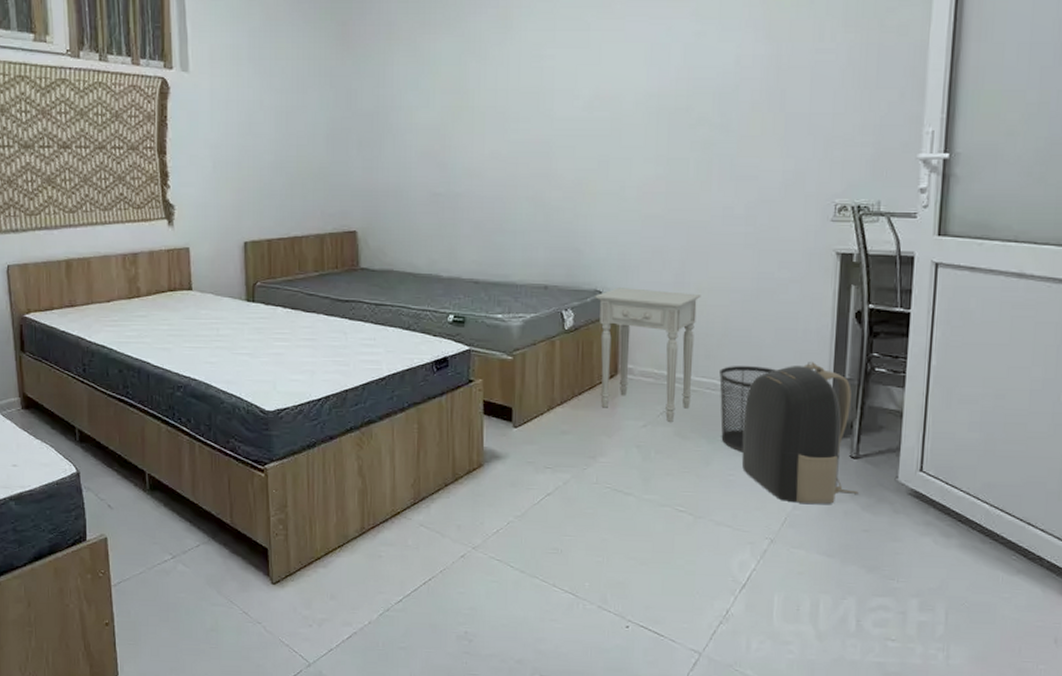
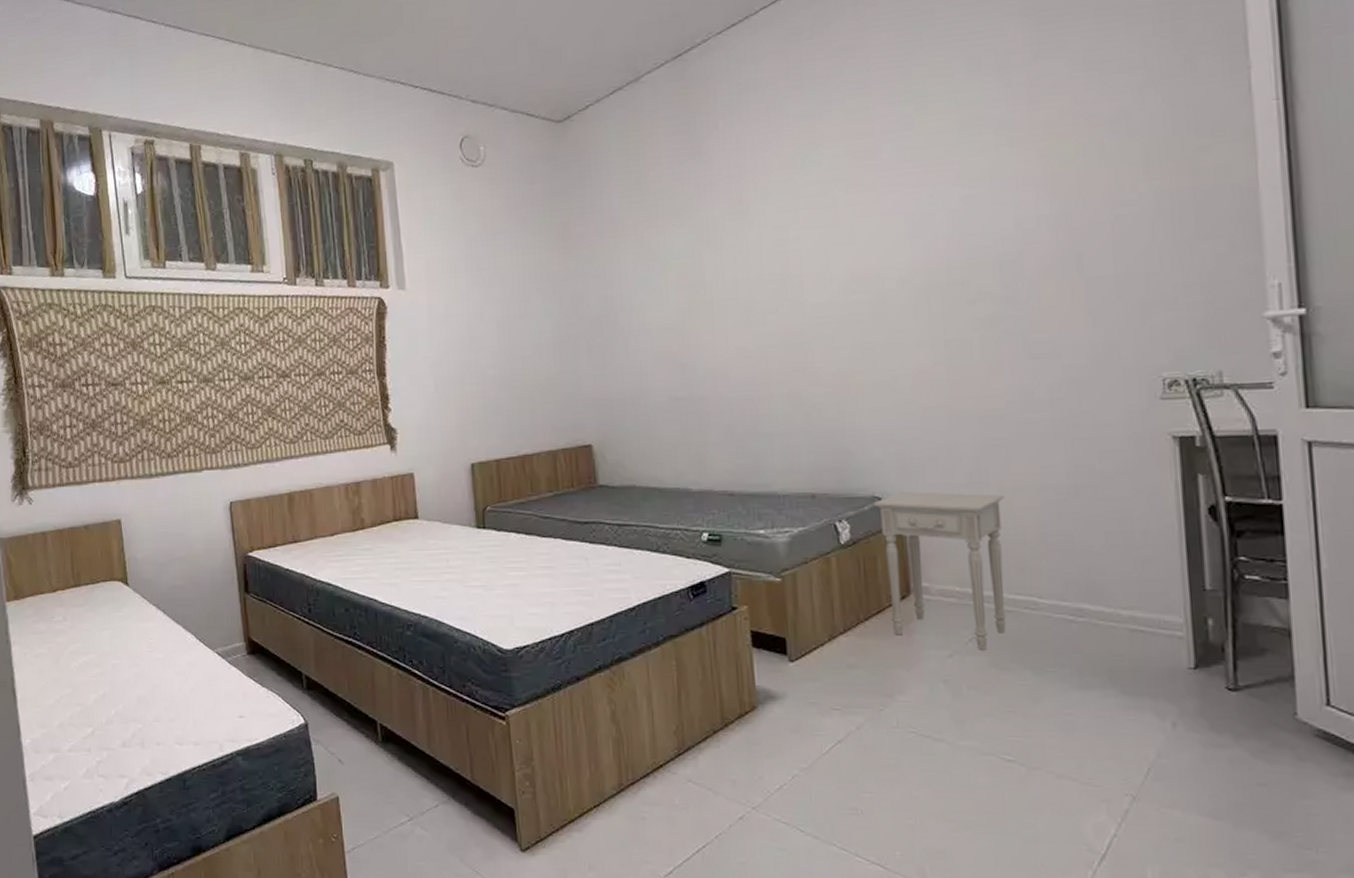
waste bin: present [719,366,777,452] -> none [1039,579,1114,686]
backpack: present [741,362,859,504] -> none [1077,571,1245,750]

